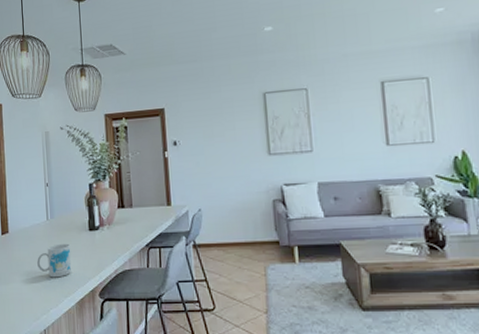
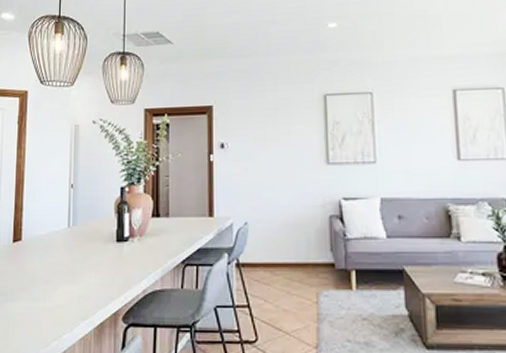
mug: present [37,243,72,278] -> none [52,256,94,296]

